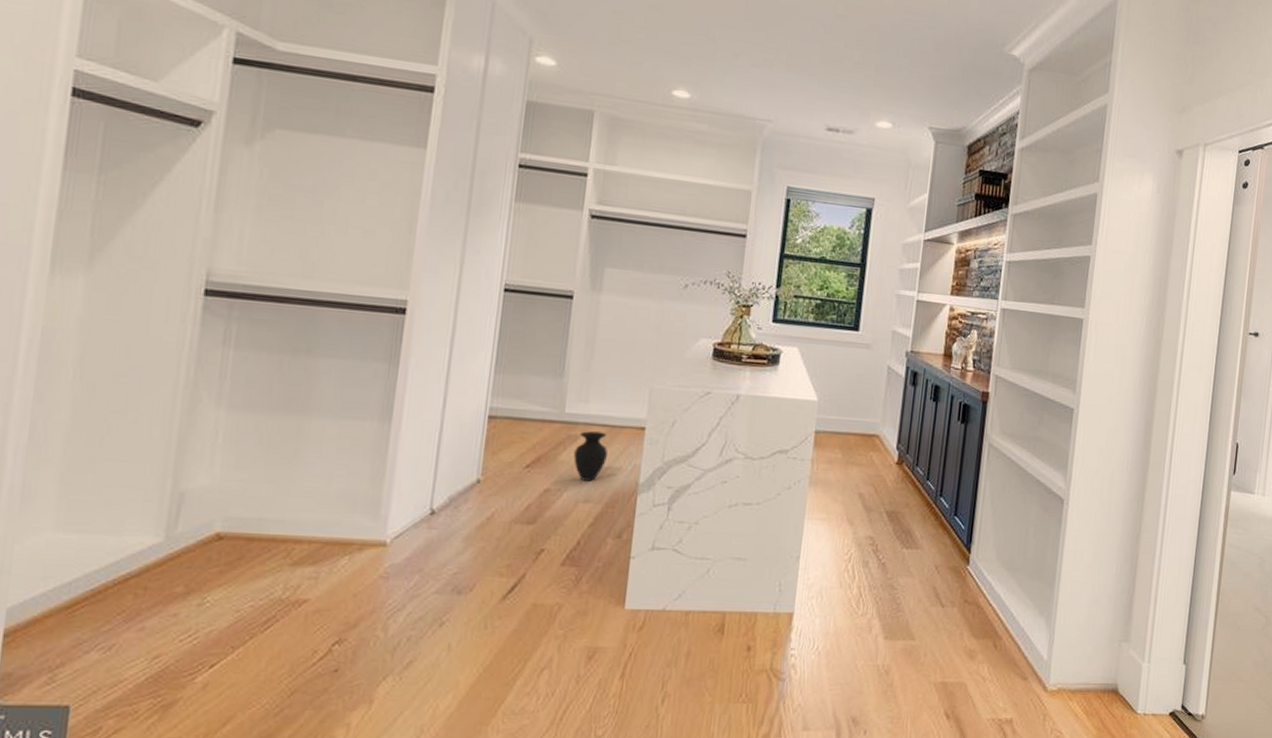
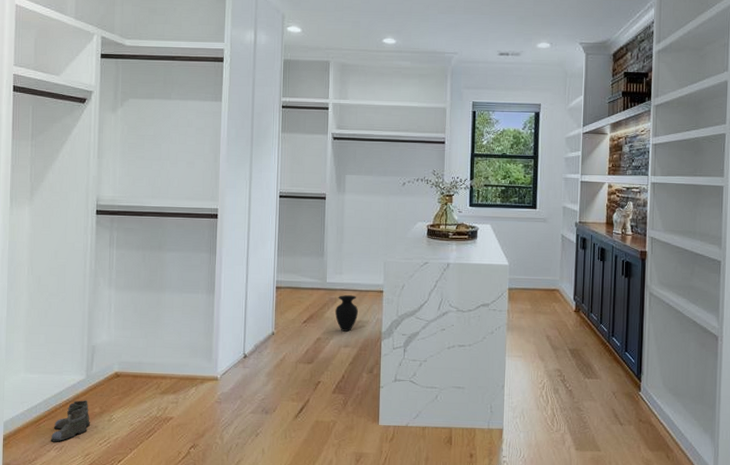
boots: none [92,574,167,639] -> present [51,400,91,442]

